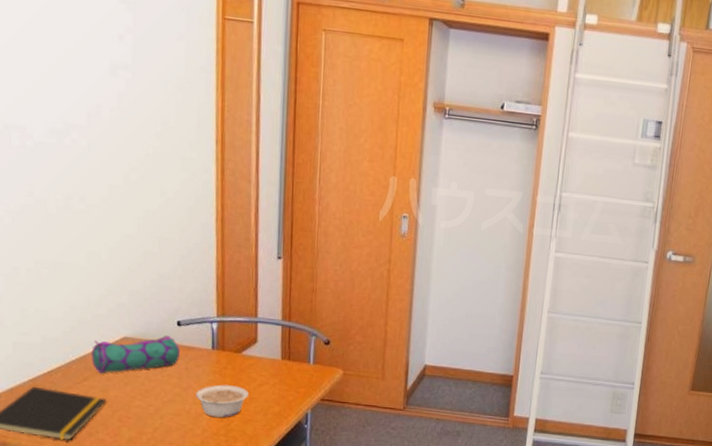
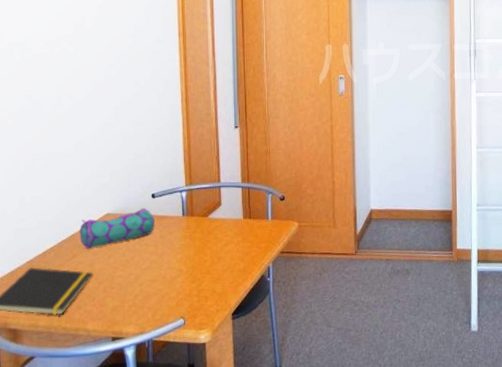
legume: present [195,384,248,418] -> none [169,247,216,279]

